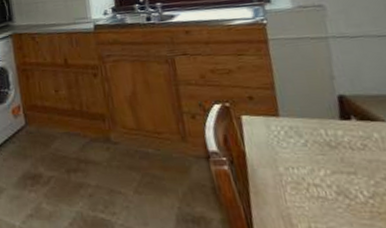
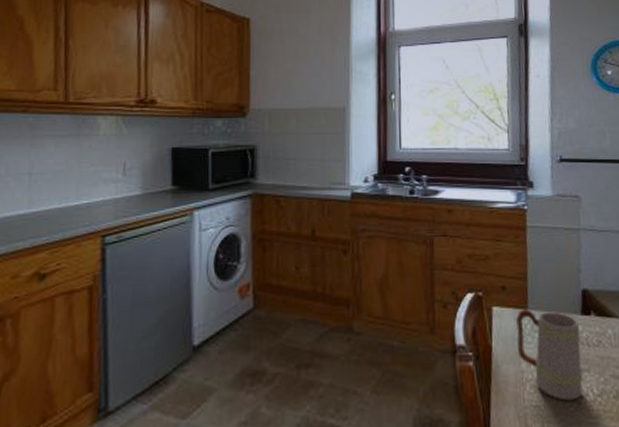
mug: none [267,116,351,202] -> present [516,309,583,401]

